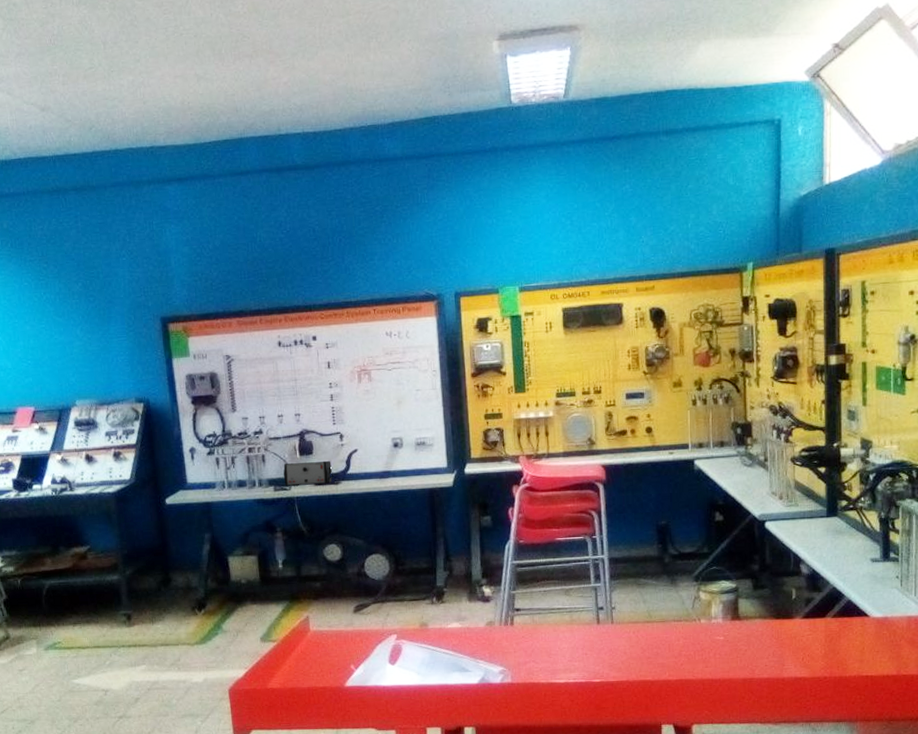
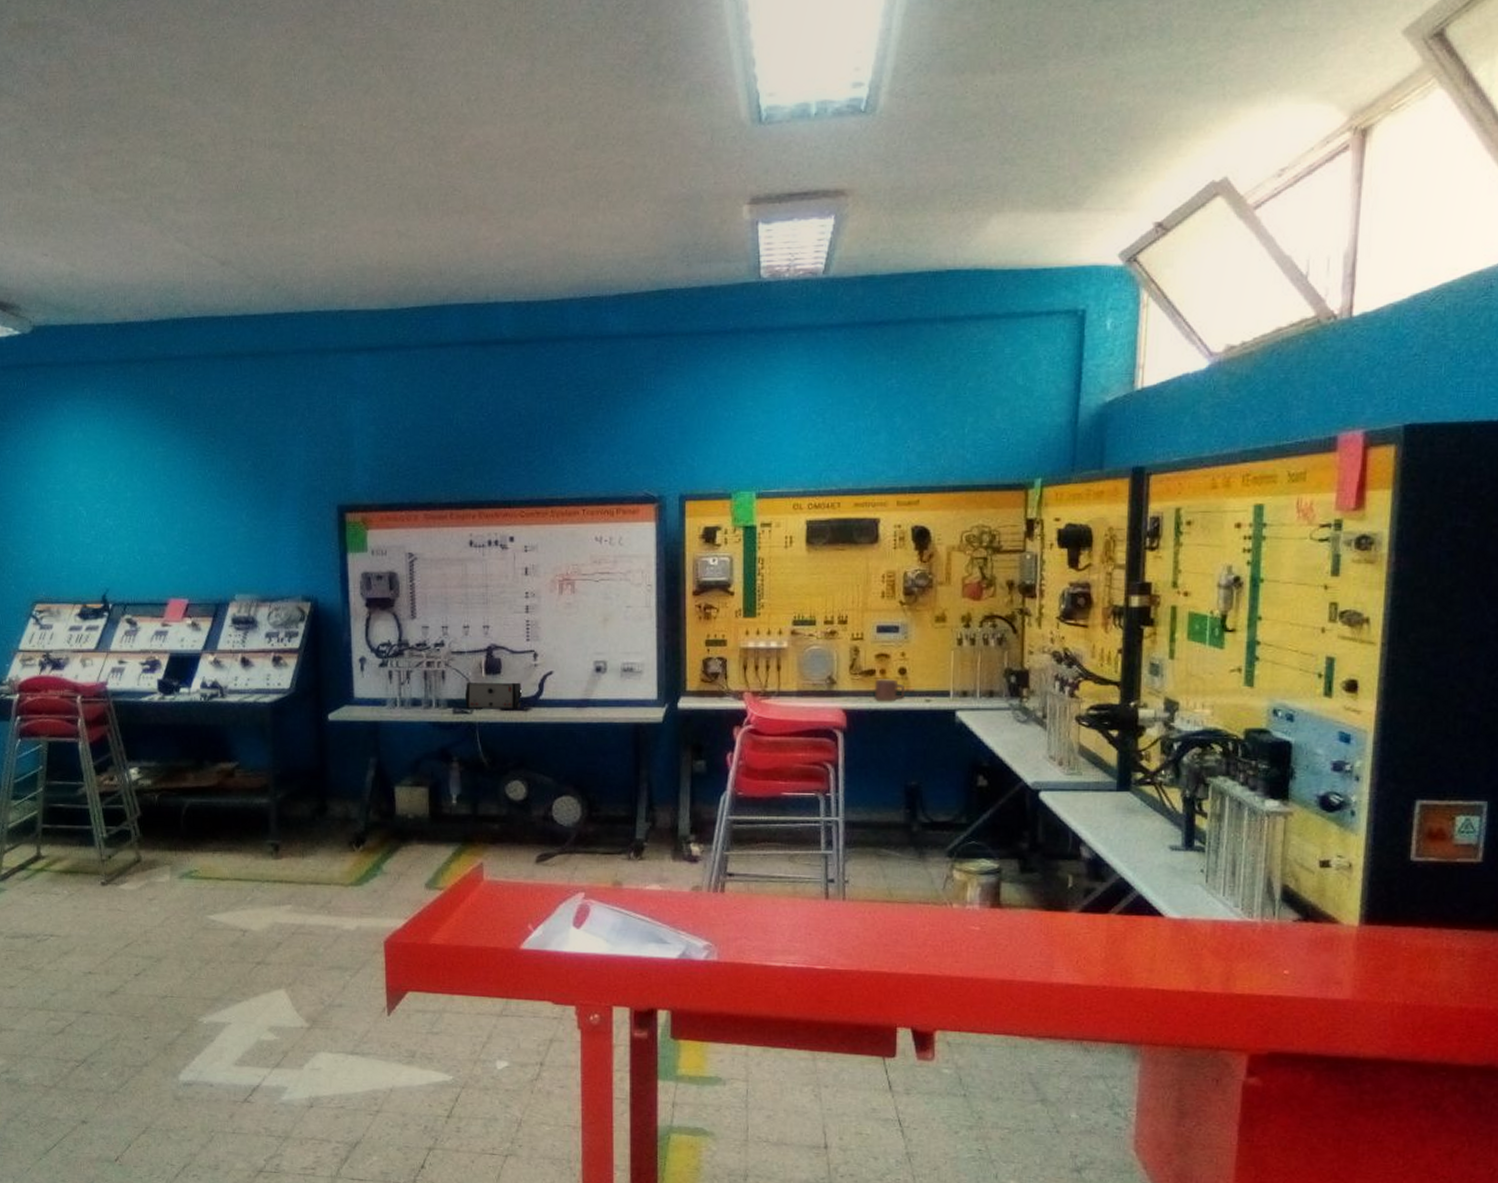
mug: none [627,437,652,458] -> present [875,679,904,703]

